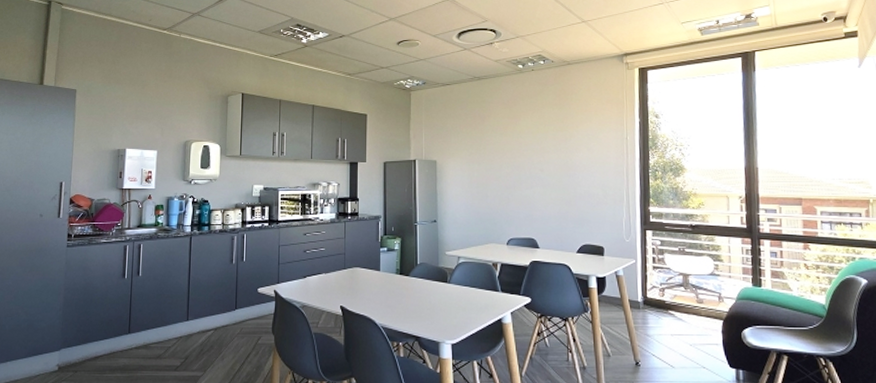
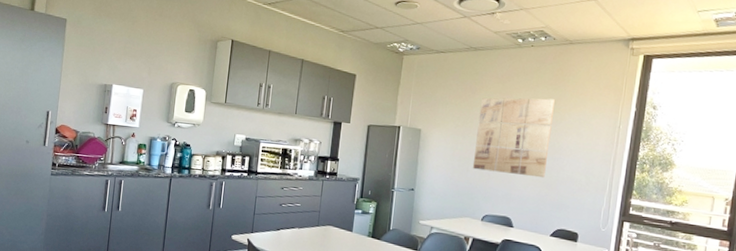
wall art: none [491,118,563,196] -> present [472,97,556,178]

